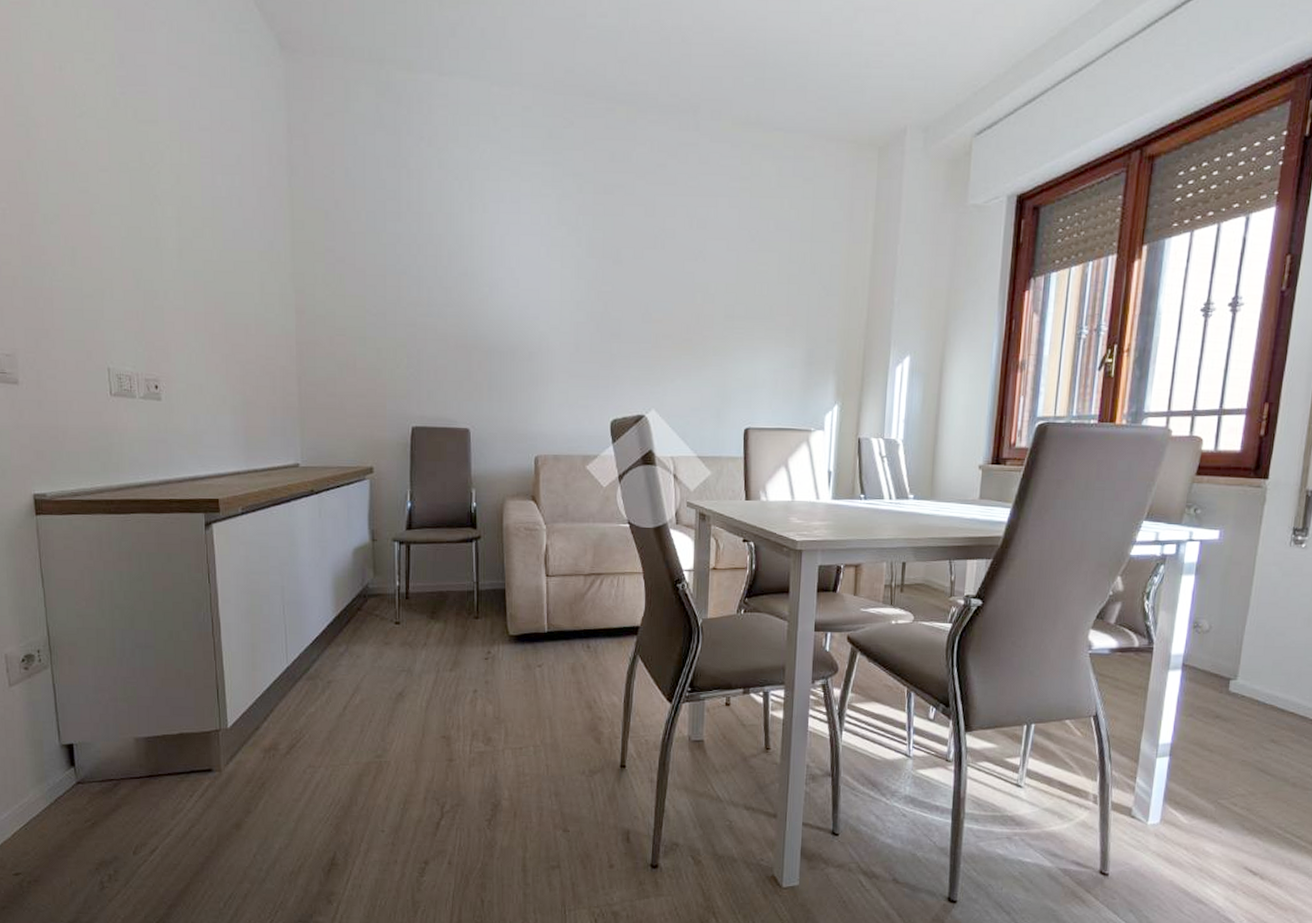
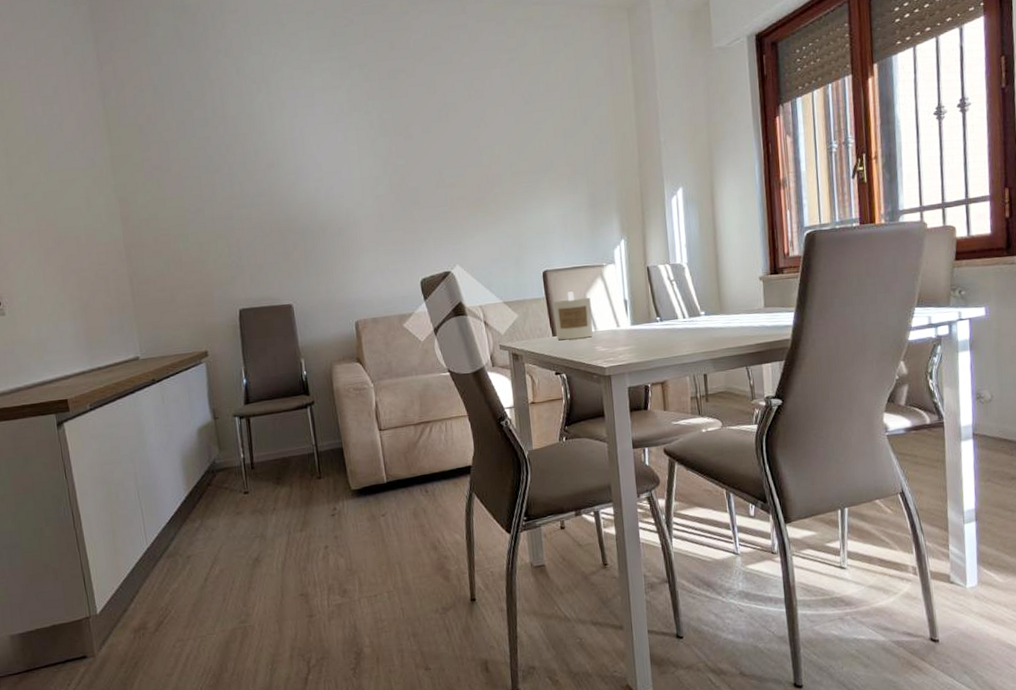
candle: none [749,454,792,507] -> present [552,291,593,341]

